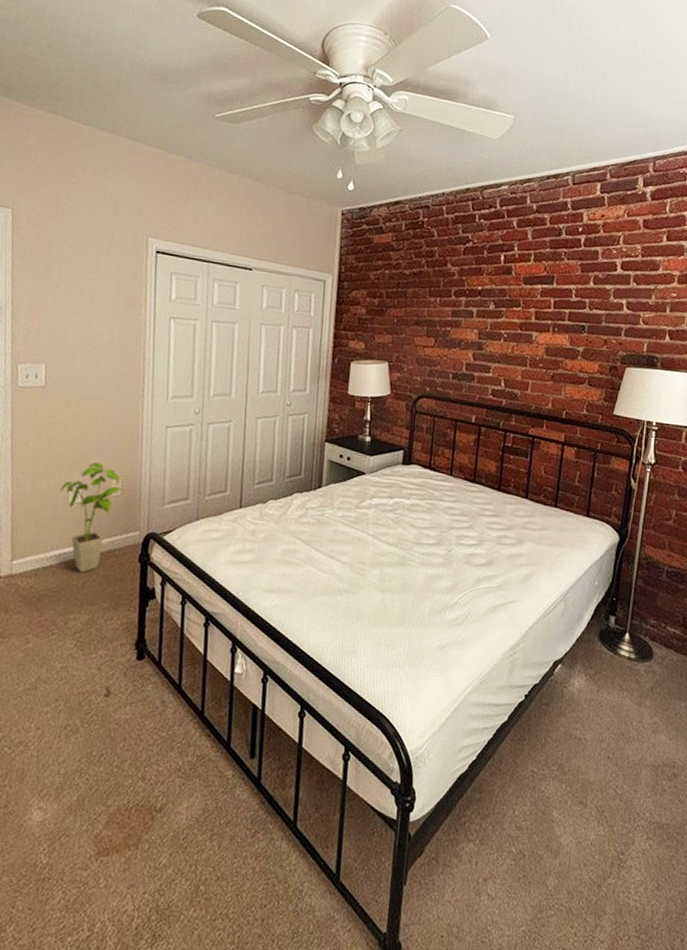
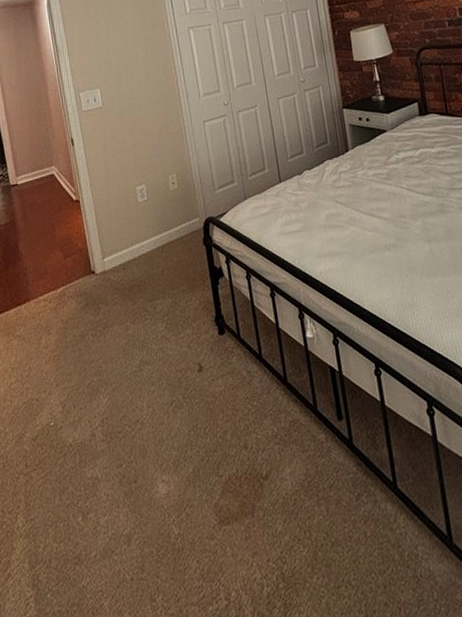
house plant: present [60,462,122,573] -> none [129,162,178,262]

